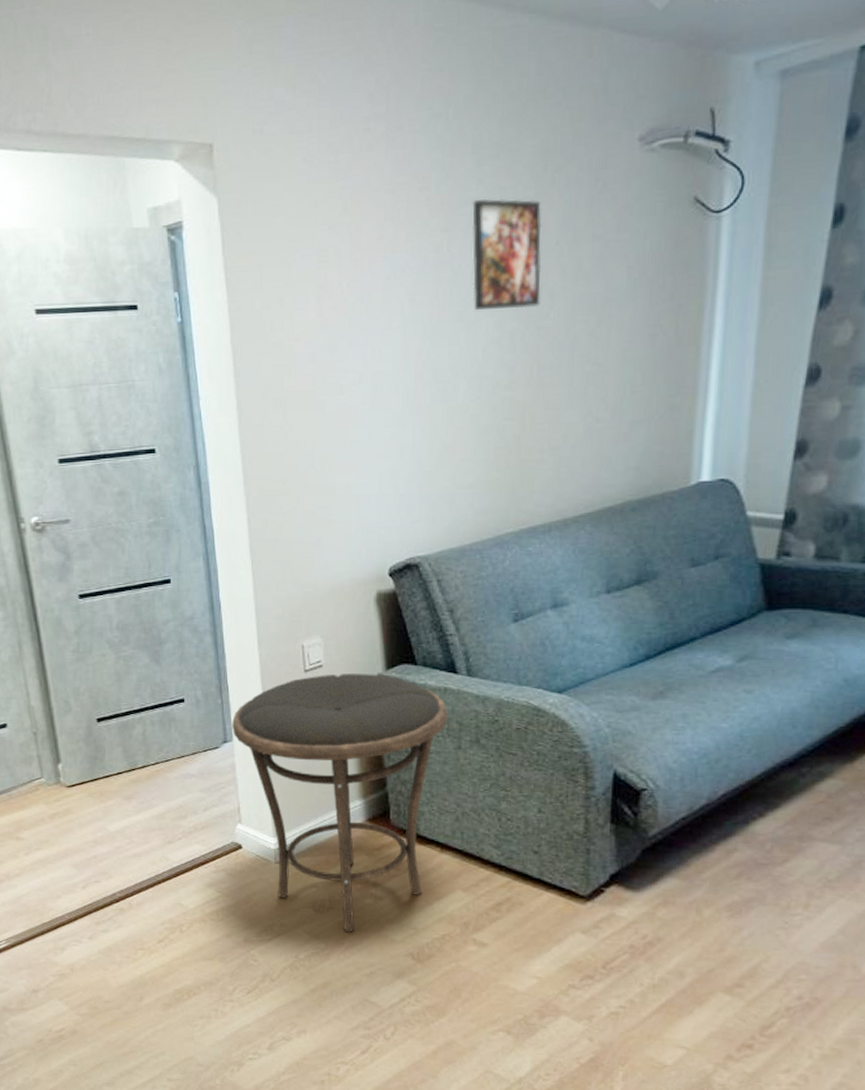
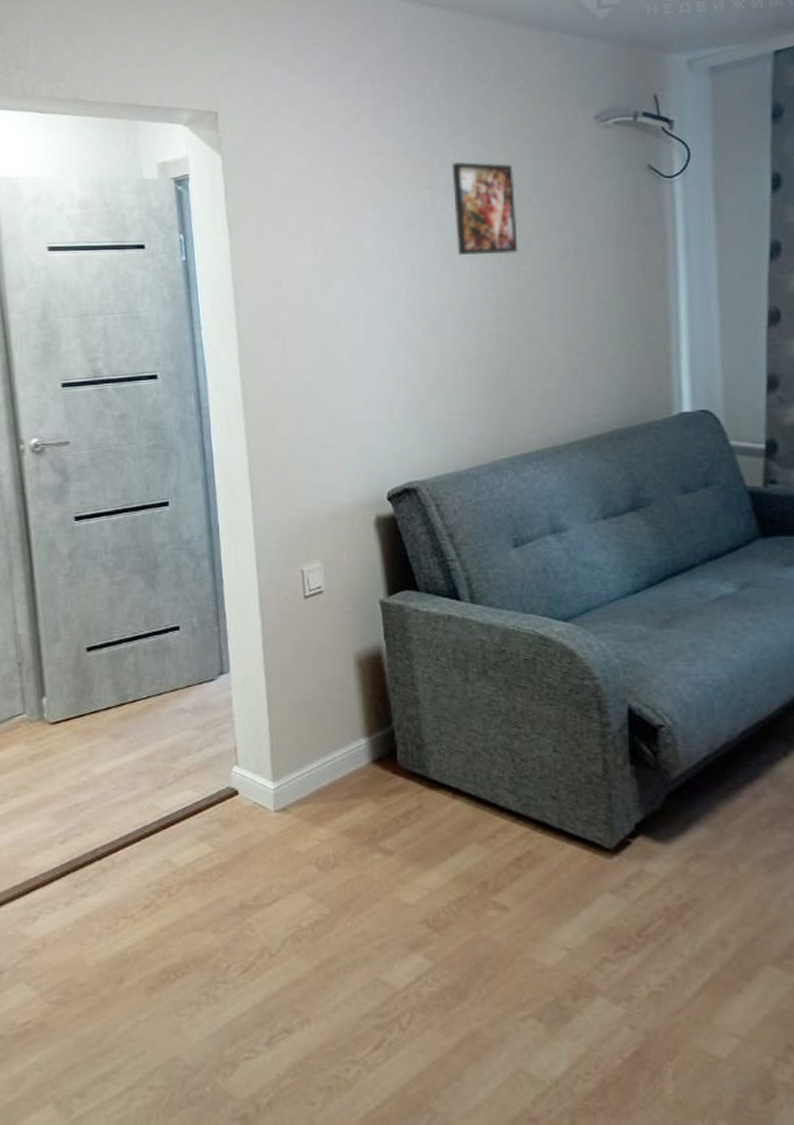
side table: present [232,674,449,933] -> none [229,600,454,895]

